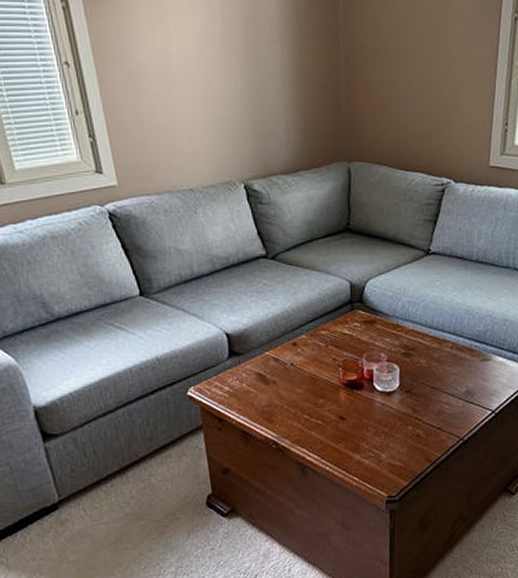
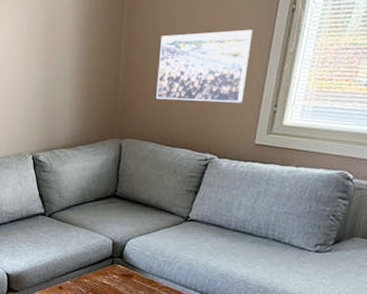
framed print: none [383,38,478,121] -> present [156,30,252,103]

